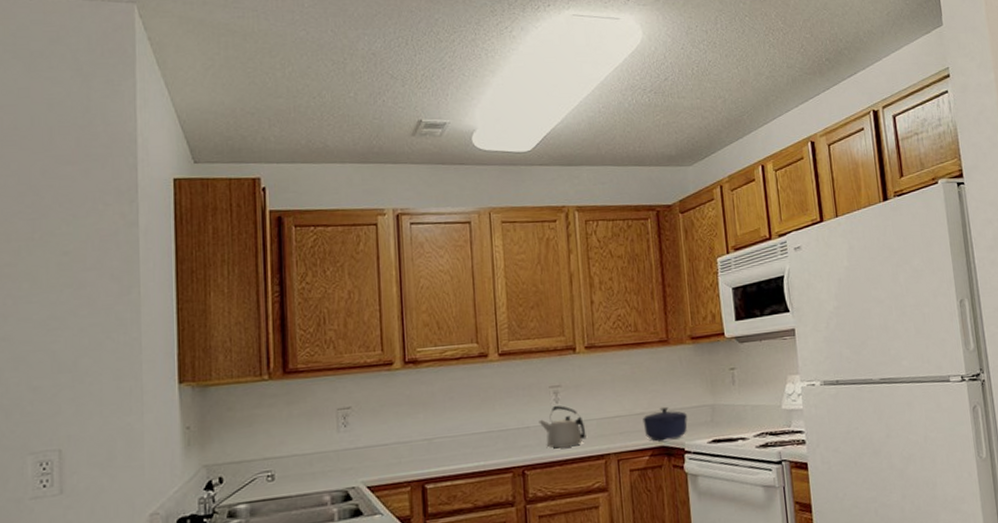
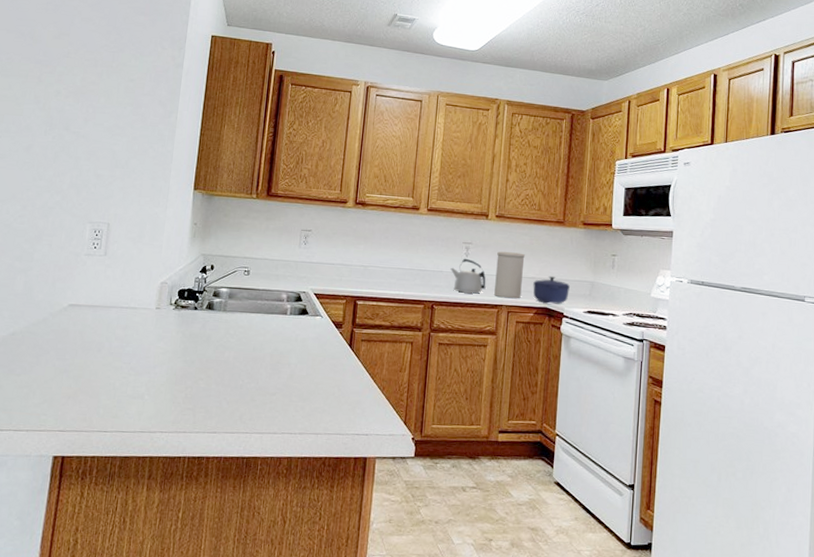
canister: none [594,386,631,445] -> present [494,251,525,299]

